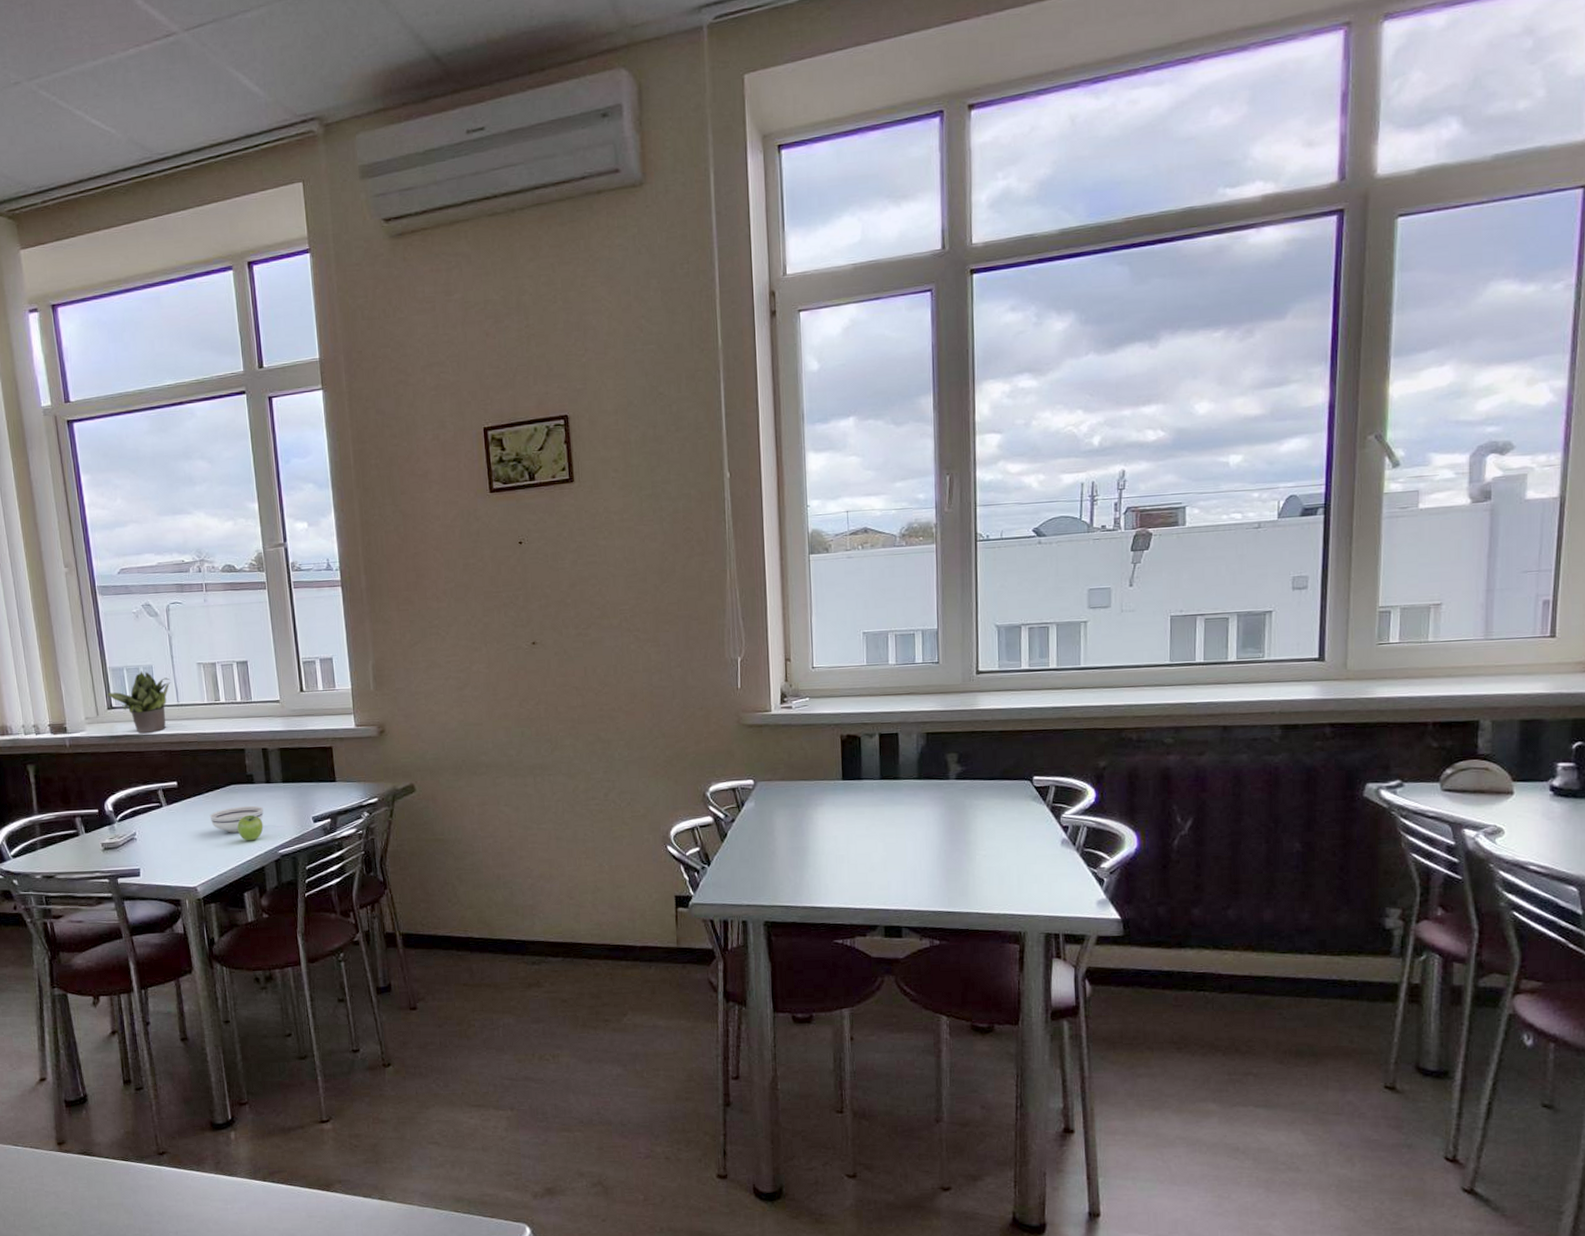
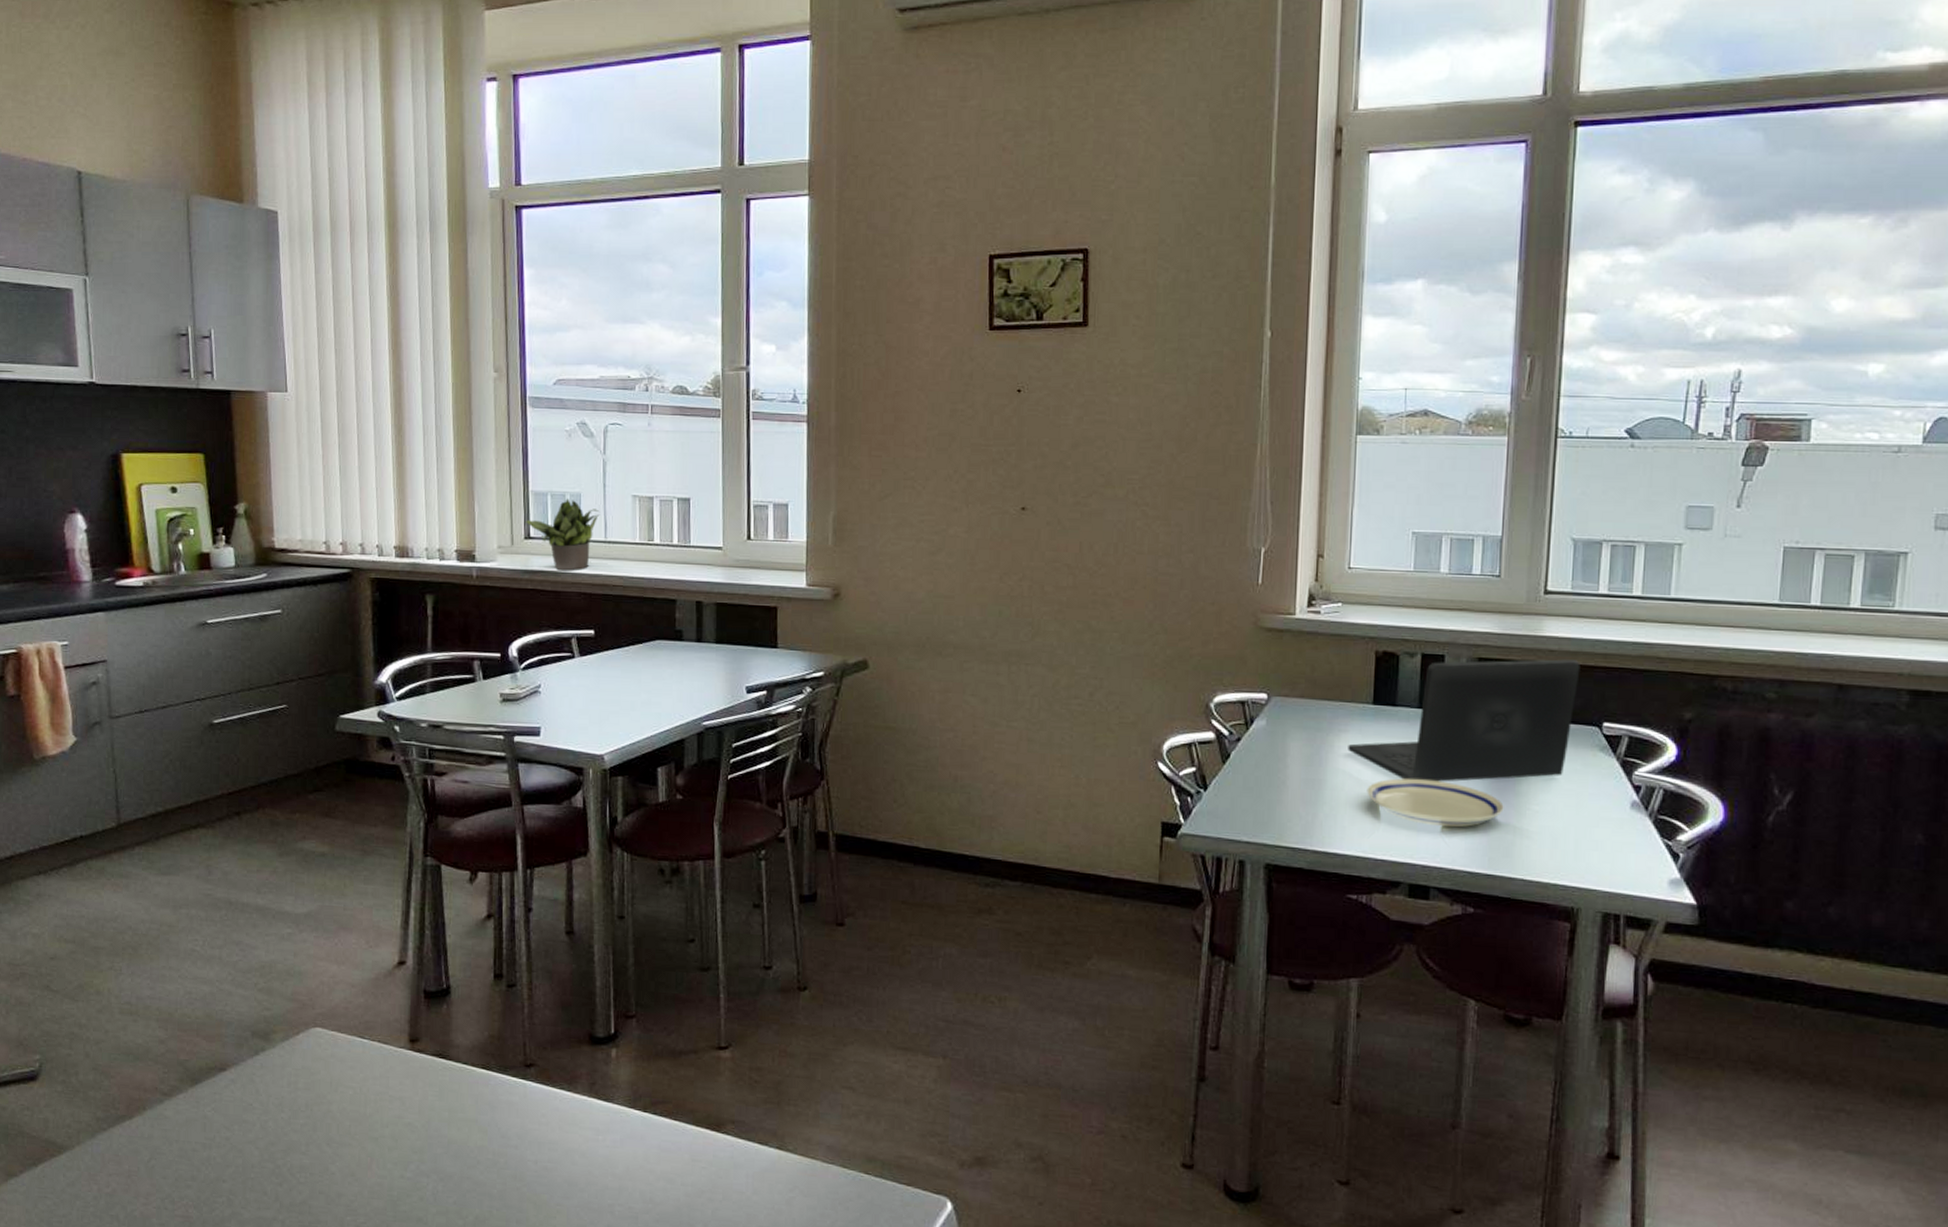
bowl: present [209,805,264,833] -> none [627,666,690,696]
fruit: present [237,814,264,841] -> none [658,677,688,708]
laptop: none [824,727,1011,841] -> present [1348,659,1580,782]
plate: none [843,838,957,876] -> present [1367,778,1504,828]

